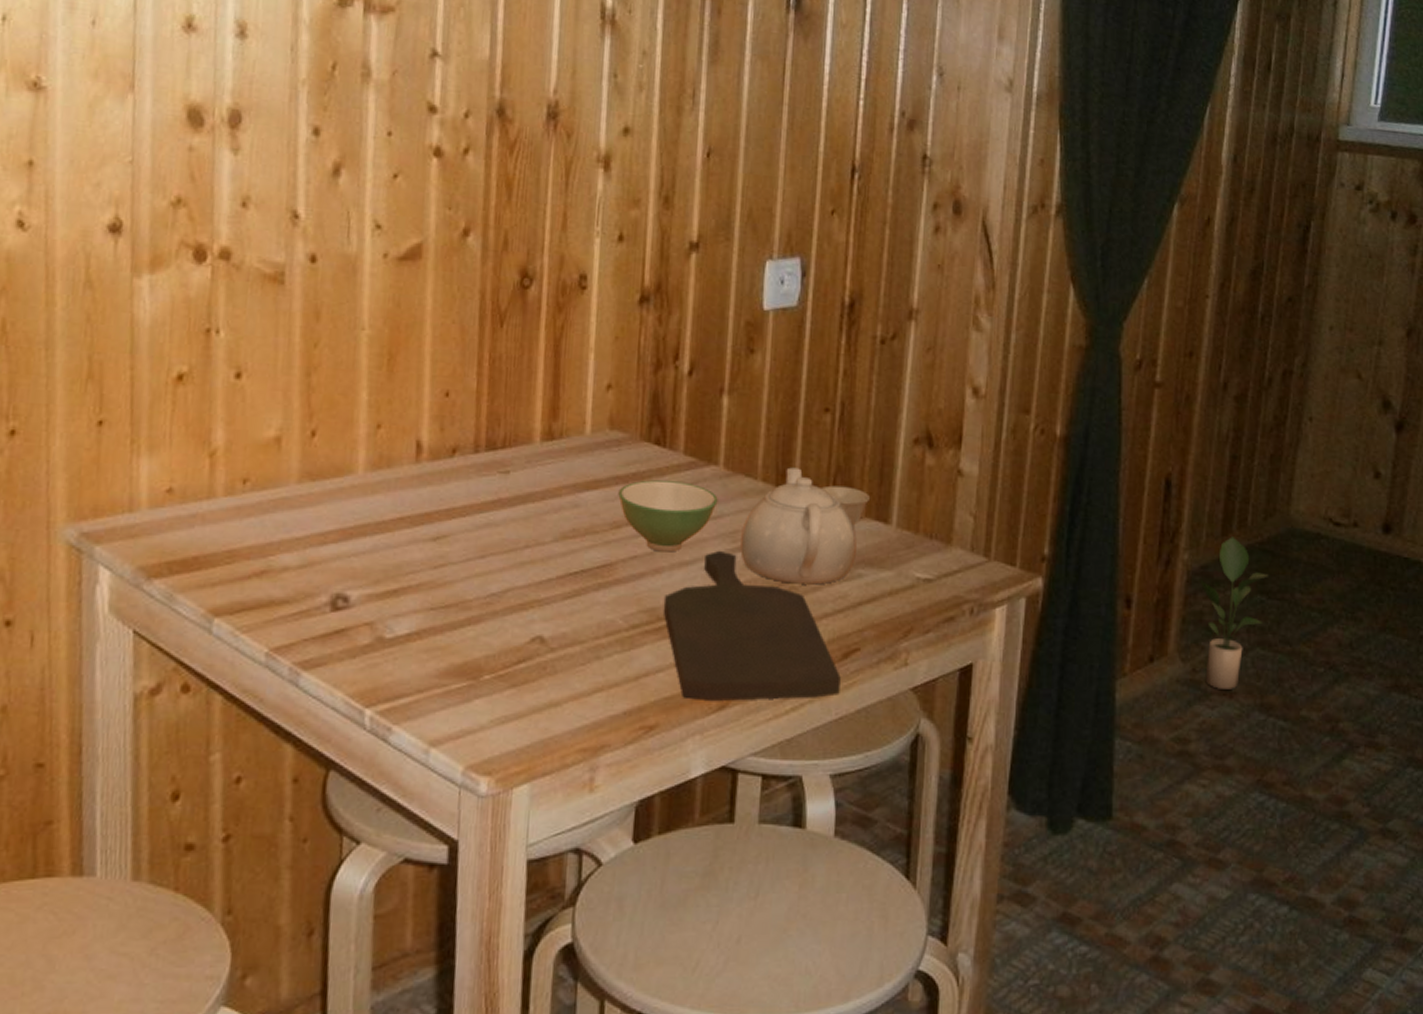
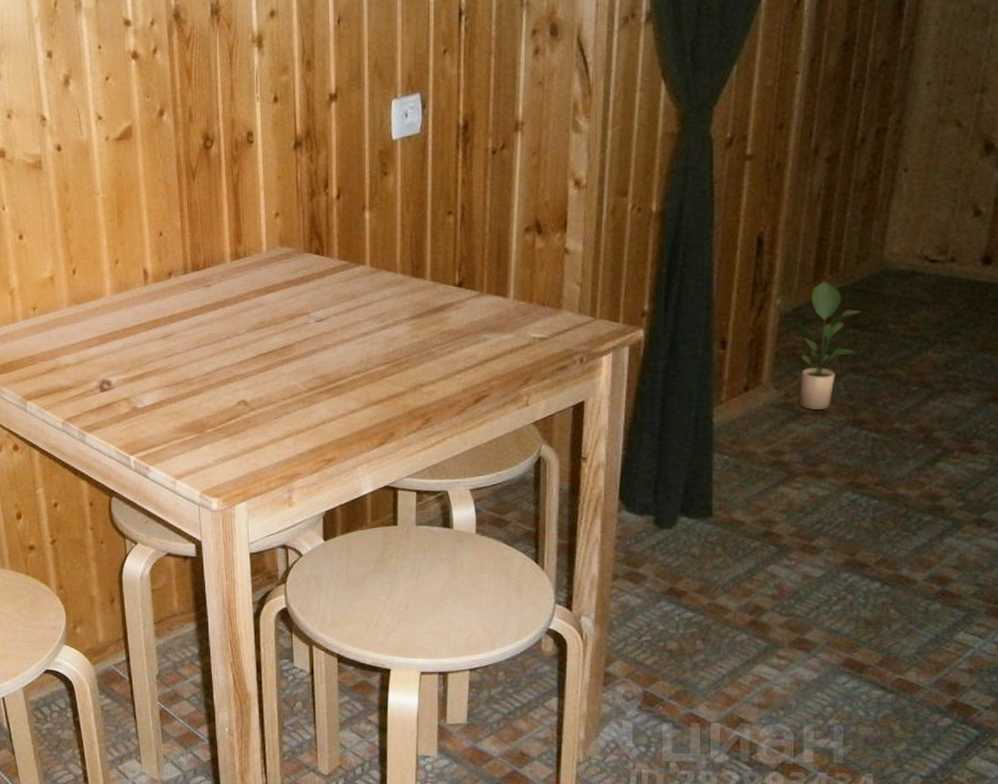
bowl: present [618,480,718,553] -> none [291,280,367,334]
cutting board: present [663,551,841,701] -> none [331,330,474,439]
teapot: present [739,467,857,585] -> none [386,260,481,350]
teacup: present [821,485,871,526] -> none [449,271,491,302]

